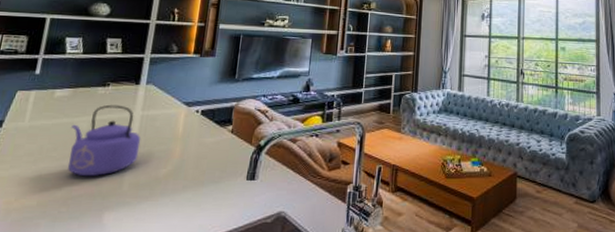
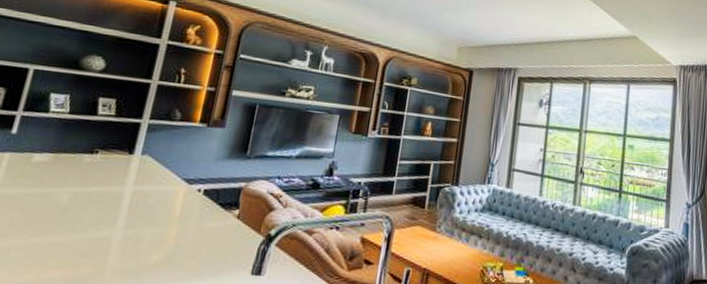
kettle: present [68,104,141,177] -> none [41,175,131,259]

